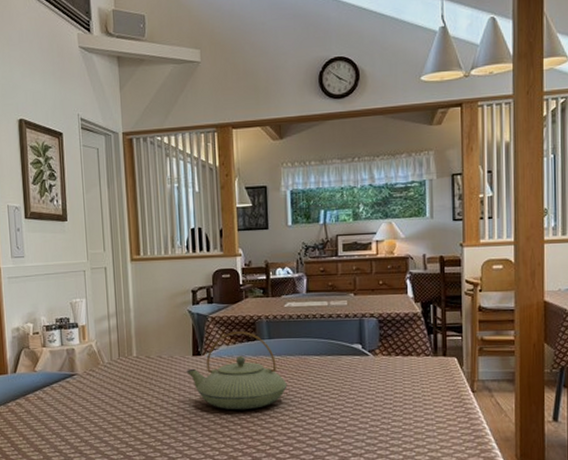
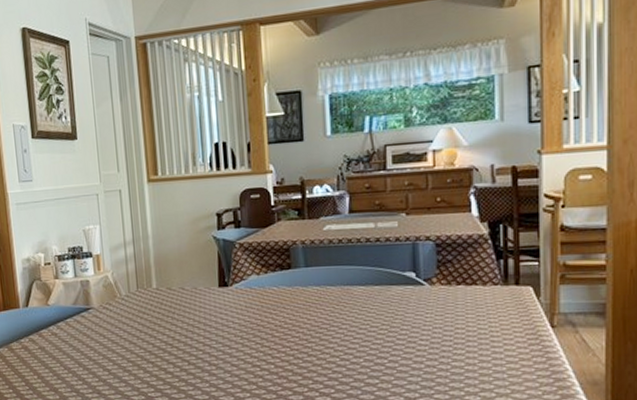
teapot: present [186,331,287,410] -> none [211,259,327,348]

